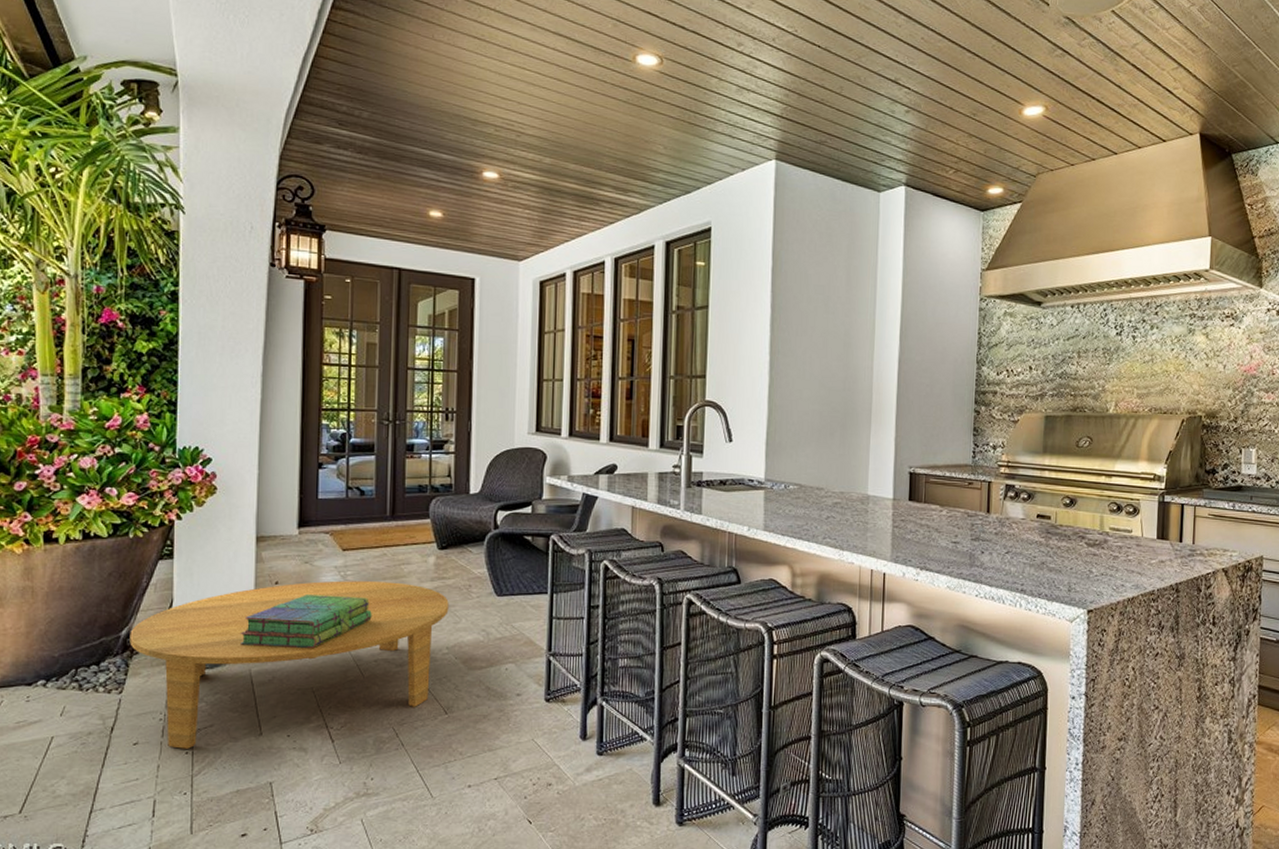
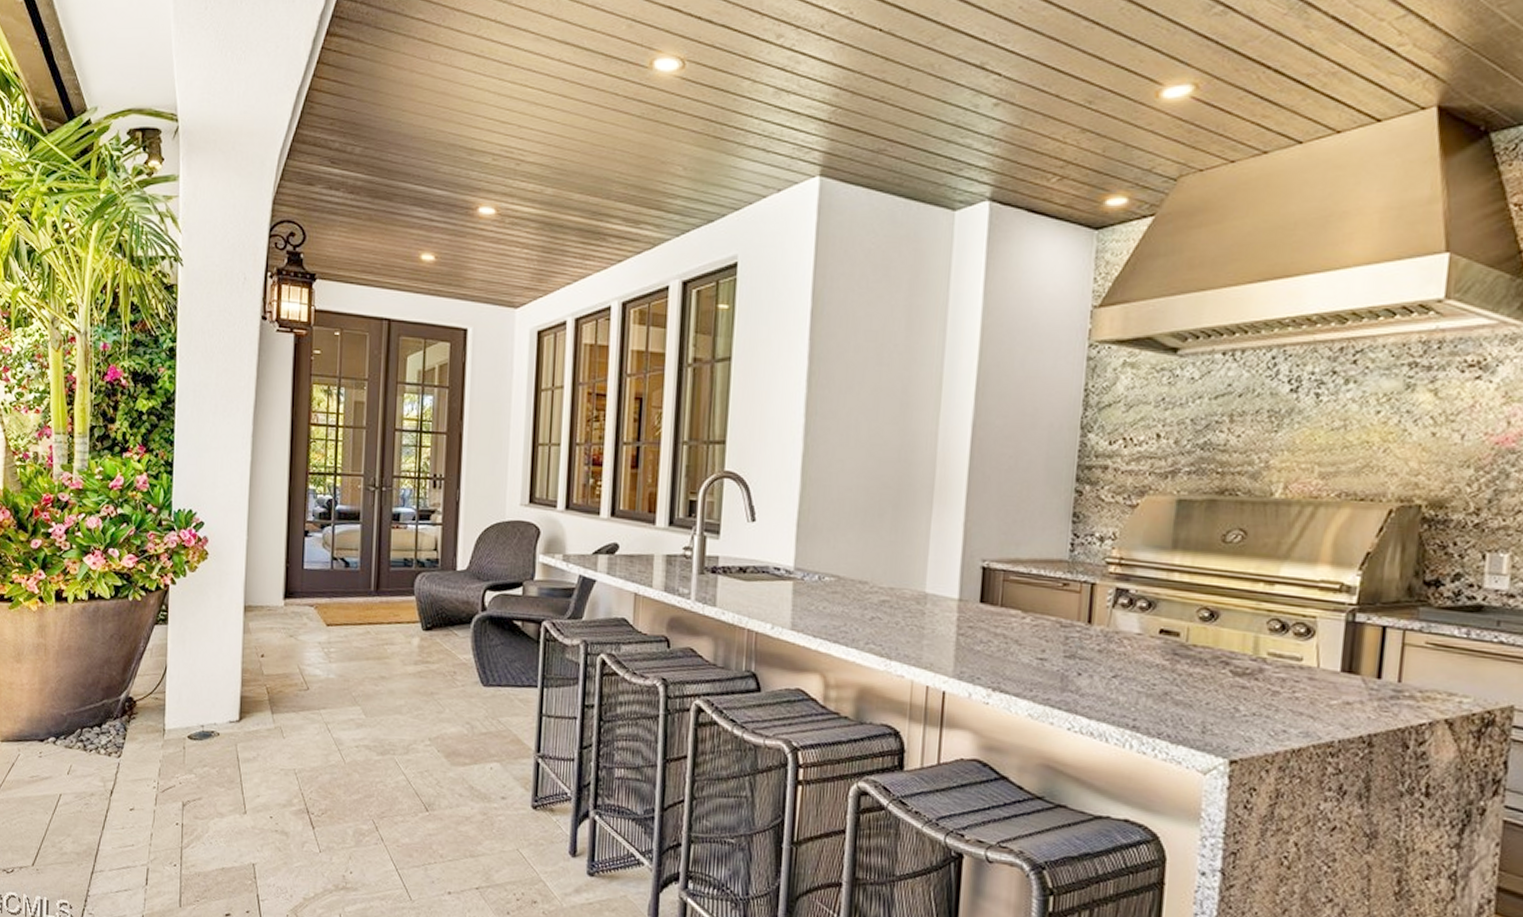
coffee table: present [129,580,449,749] -> none [128,657,433,820]
stack of books: present [239,595,372,649] -> none [227,670,354,728]

